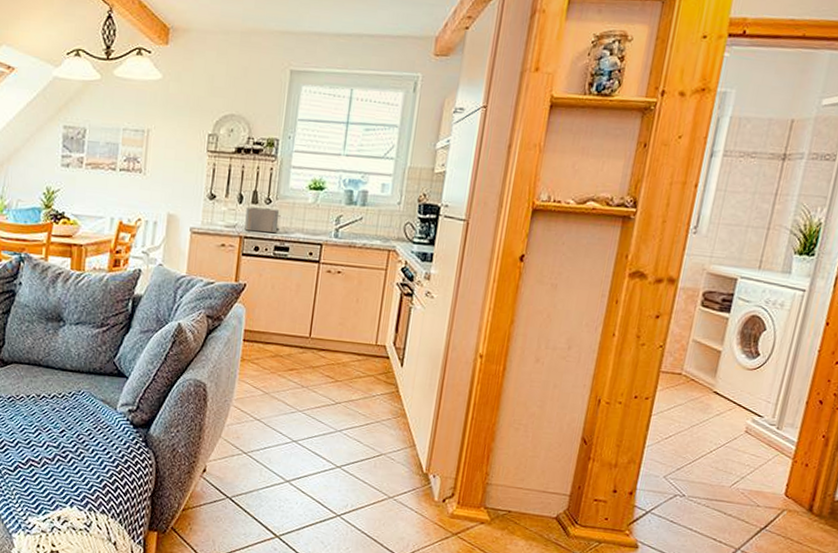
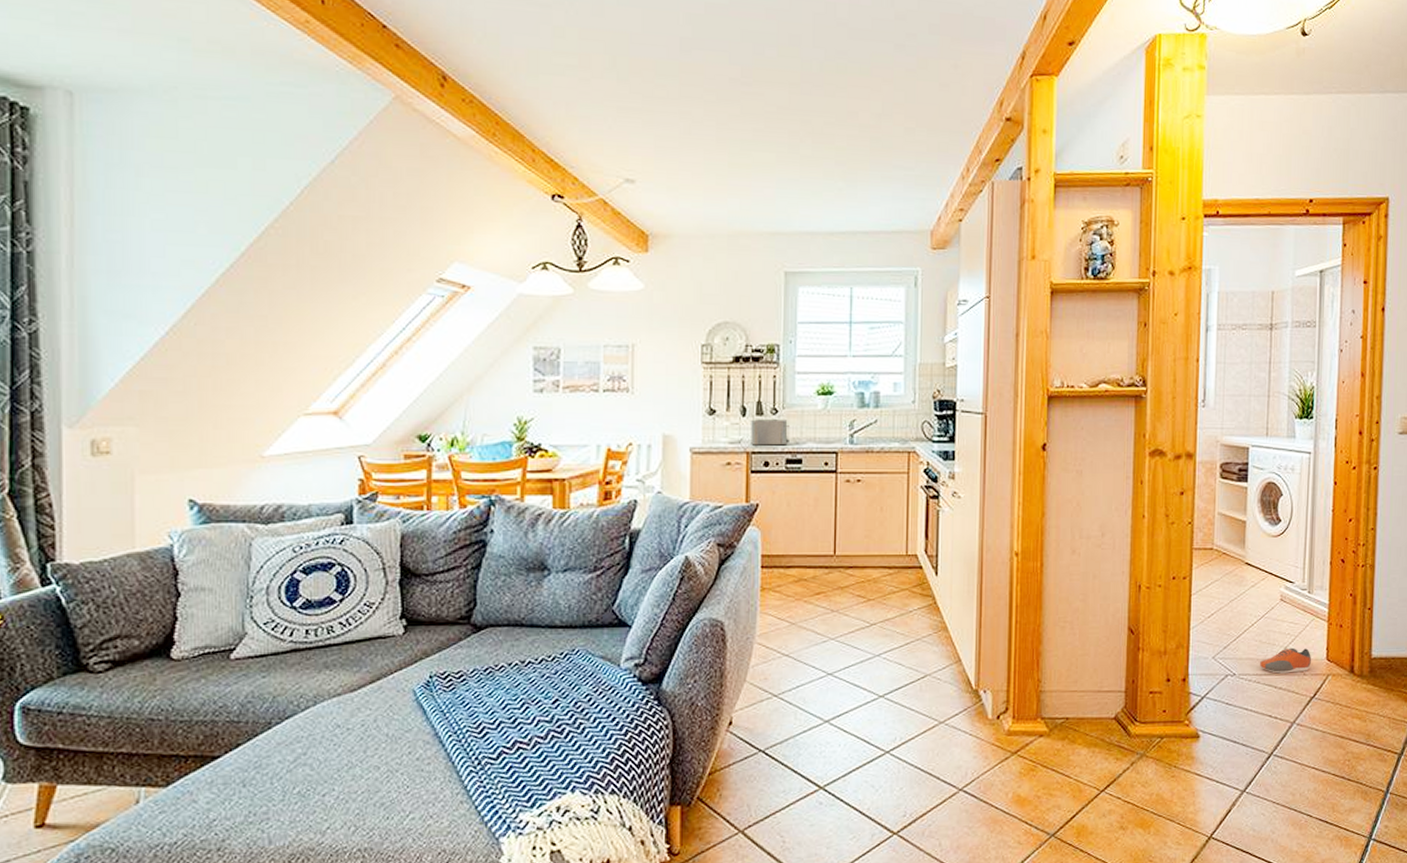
shoe: none [712,478,769,503] -> present [1260,647,1311,674]

